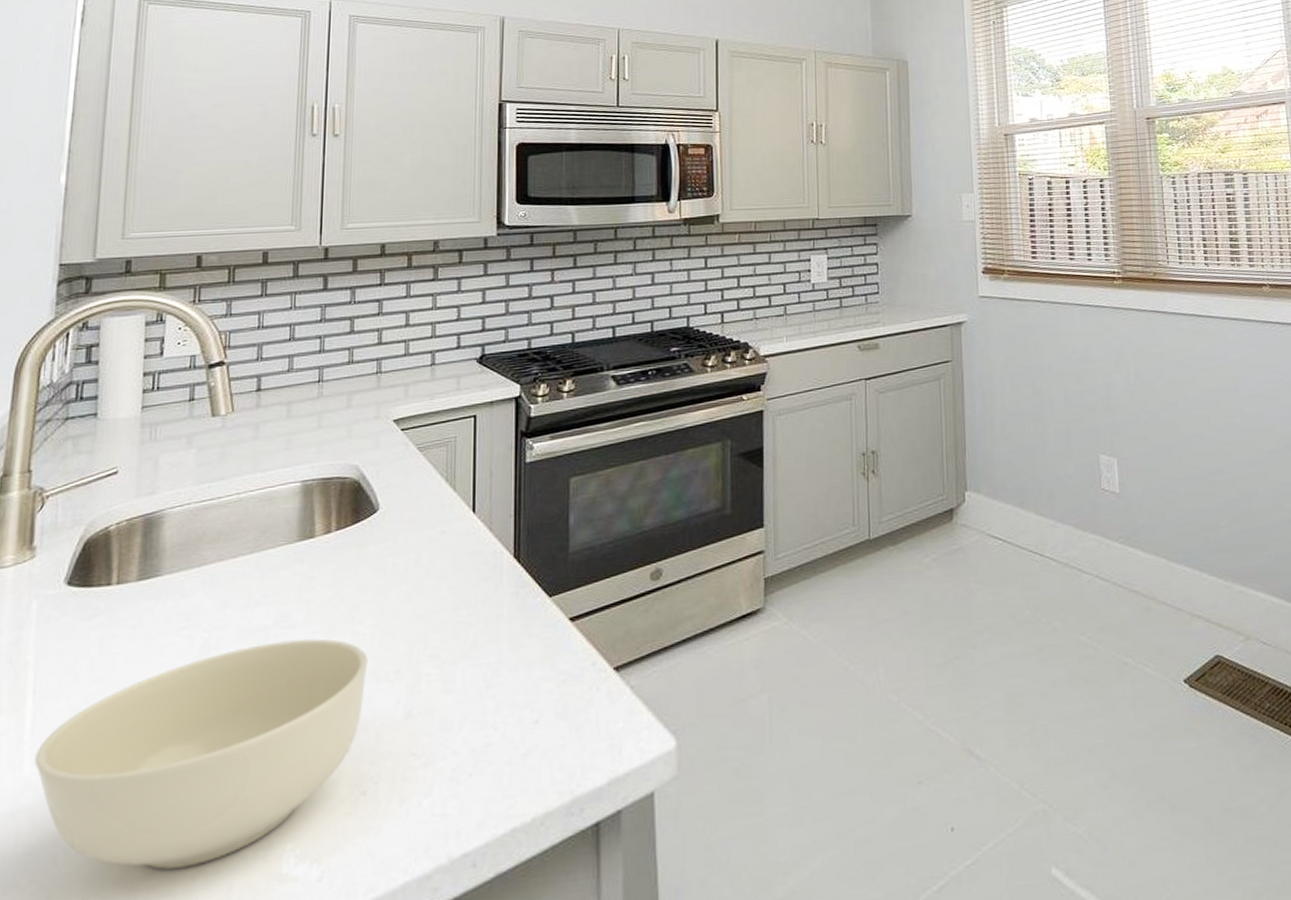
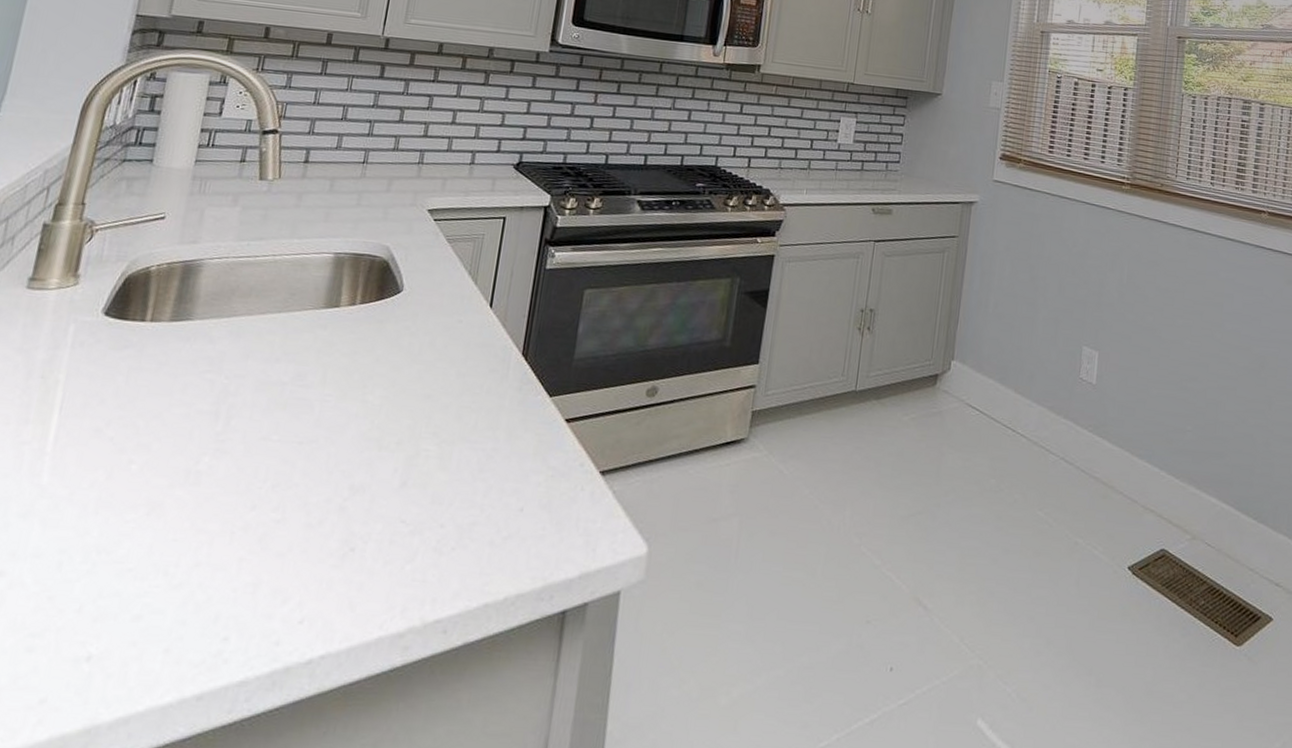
bowl: present [35,638,368,870] -> none [53,398,374,591]

